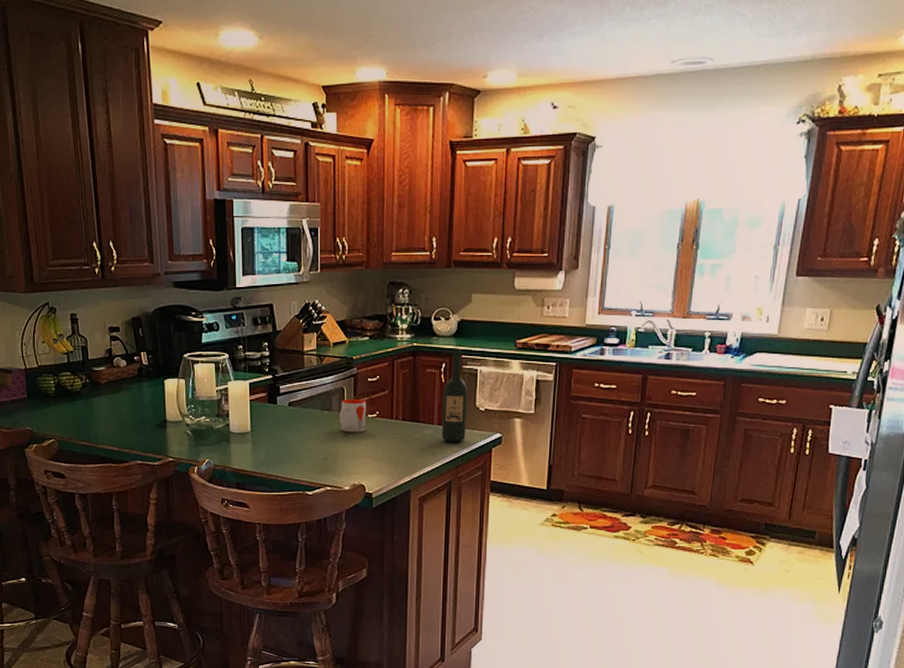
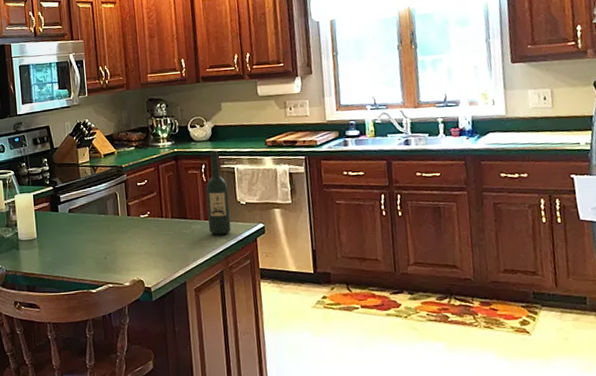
mug: present [340,398,367,433] -> none [115,201,140,233]

